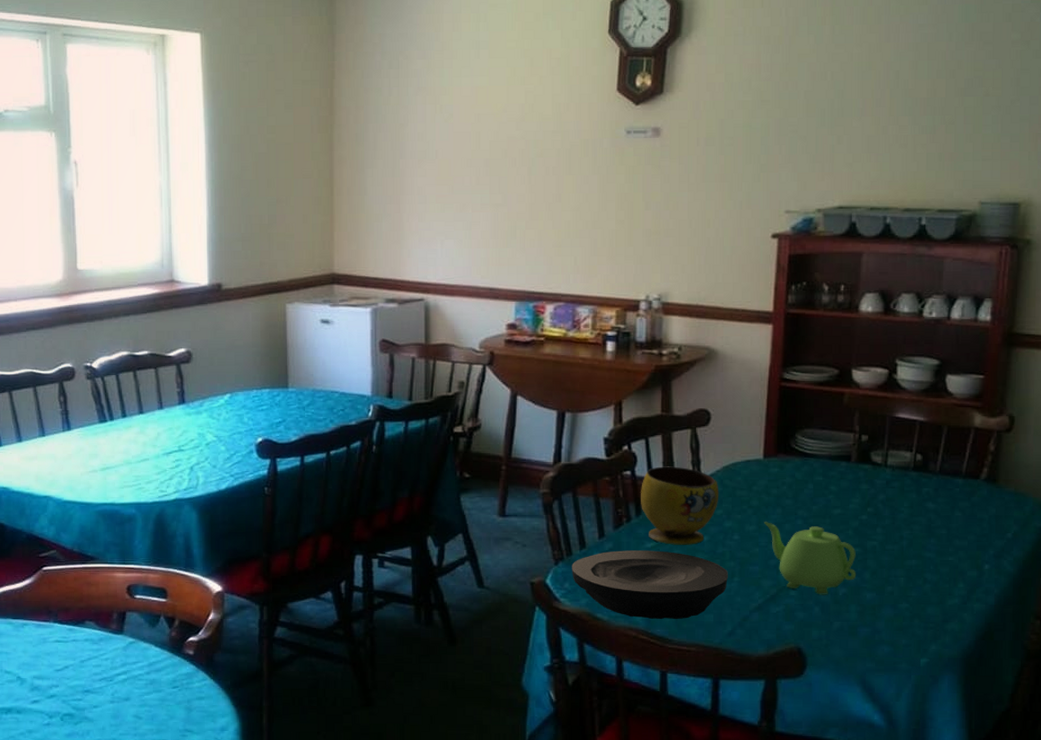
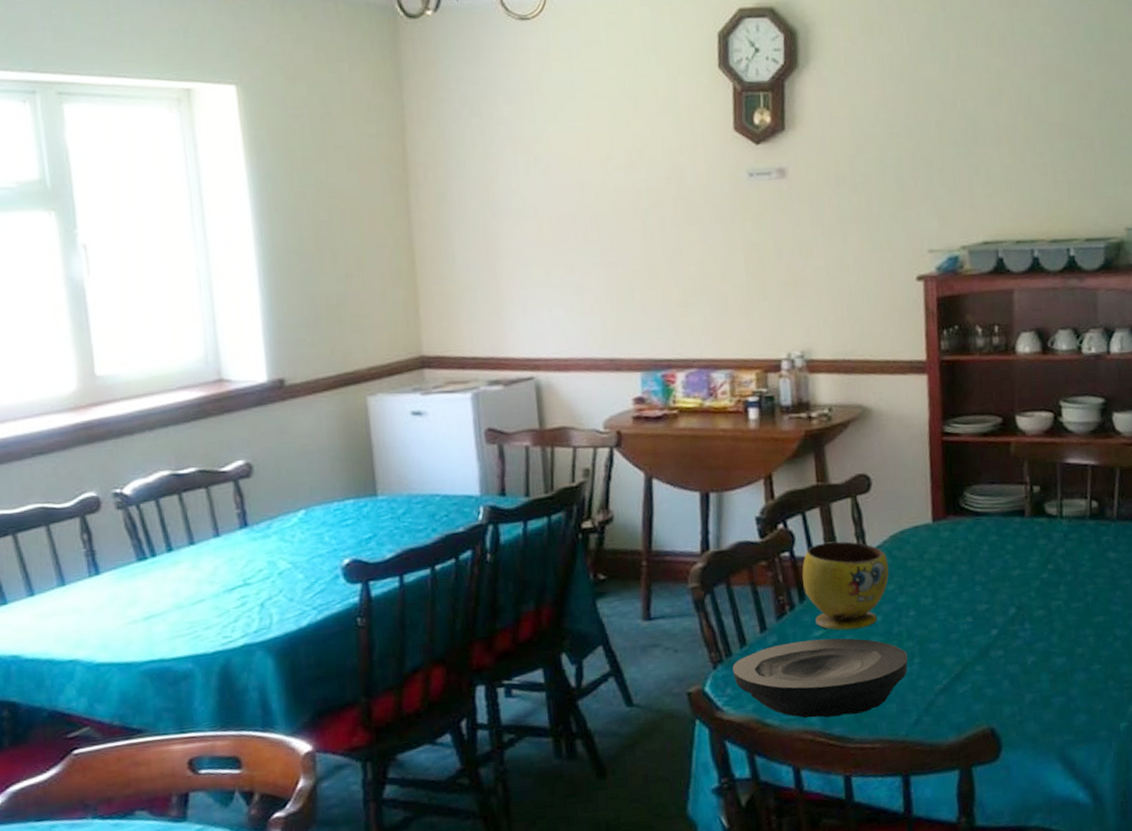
teapot: present [763,522,857,595] -> none [939,591,1044,667]

